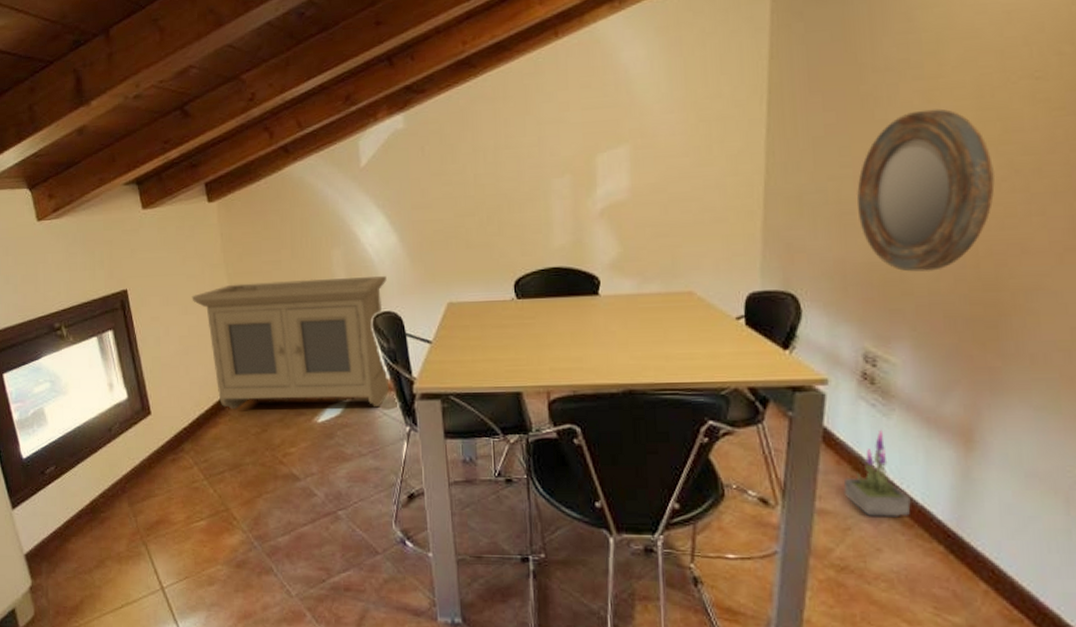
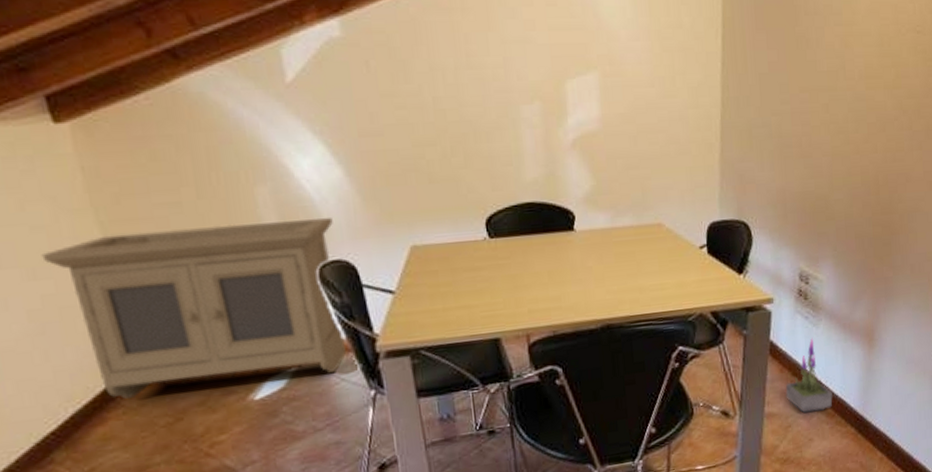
home mirror: present [856,108,995,272] -> none [793,53,890,199]

